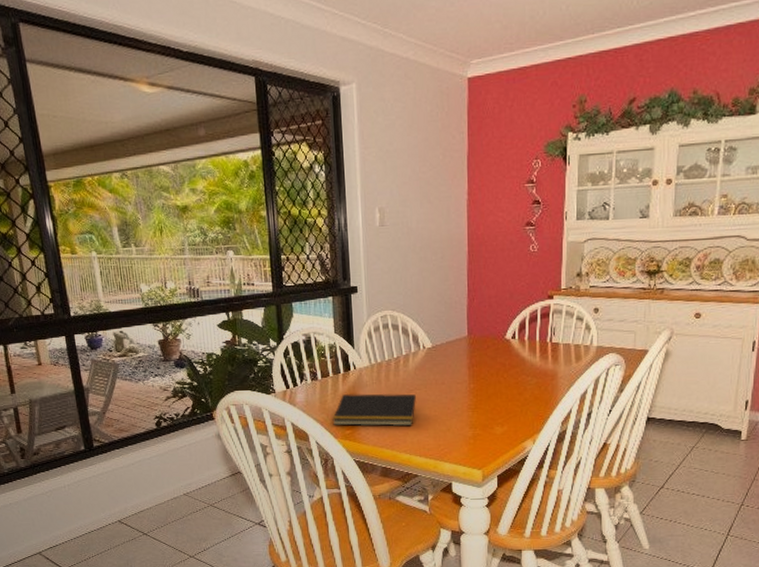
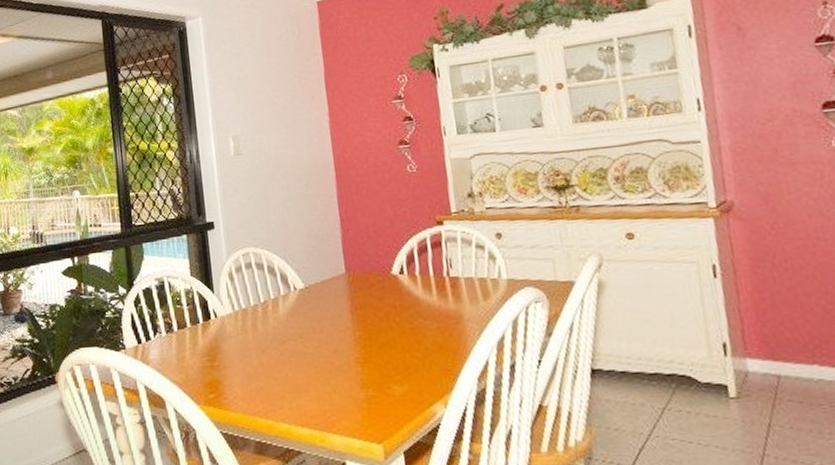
notepad: present [332,393,416,427] -> none [192,346,291,388]

